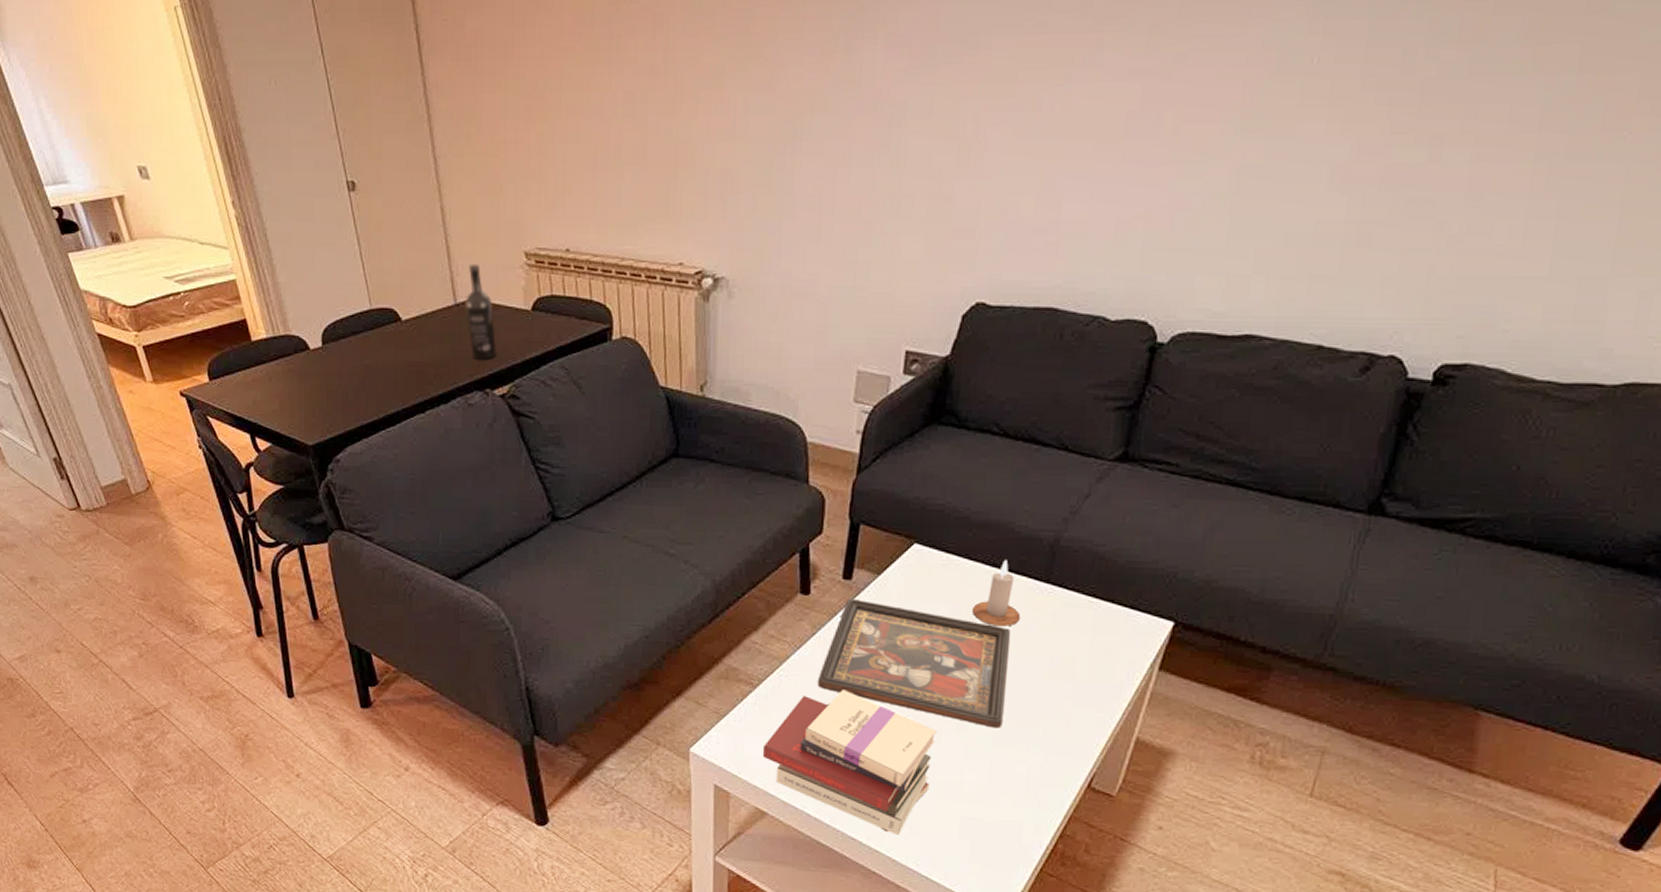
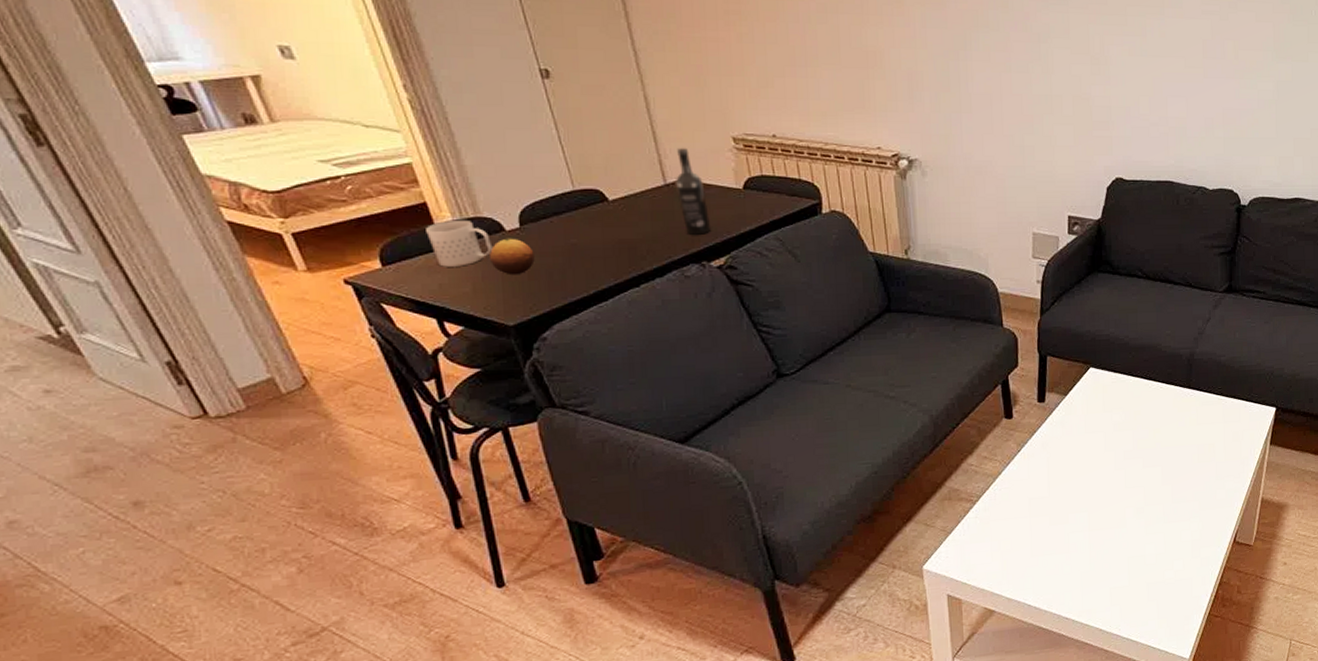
mug: none [245,337,299,384] -> present [426,219,493,267]
fruit: none [296,357,333,395] -> present [490,238,535,276]
books: present [762,689,937,835] -> none [986,494,1122,608]
decorative tray: present [817,599,1010,728] -> none [1026,418,1169,507]
candle: present [973,560,1021,626] -> none [1139,374,1173,426]

